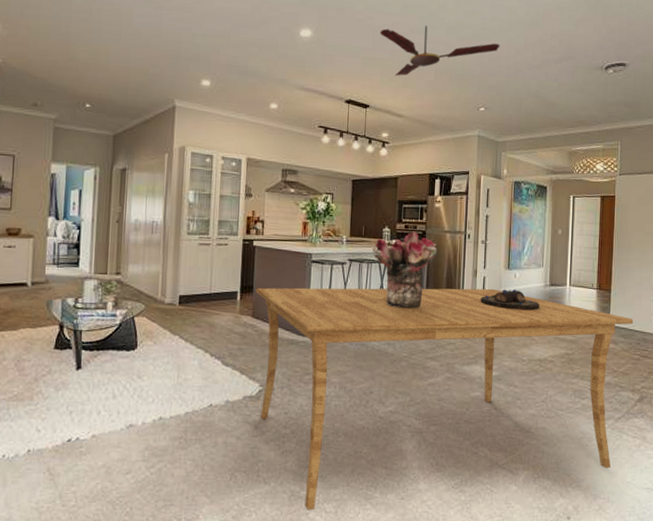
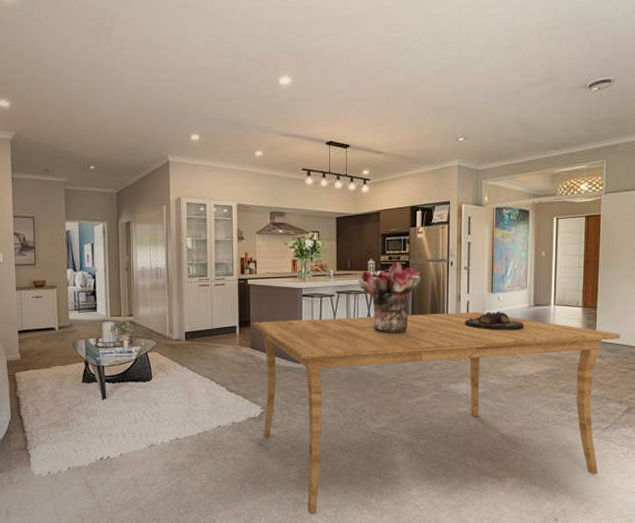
ceiling fan: present [379,25,500,77] -> none [356,61,478,115]

